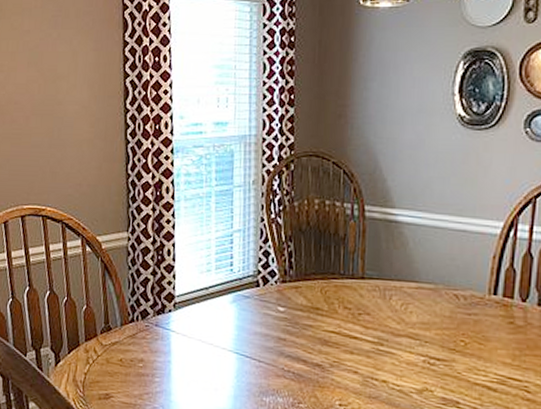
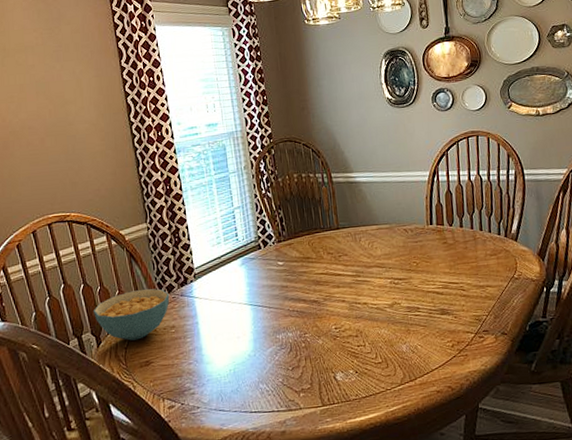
cereal bowl: none [56,309,143,367] -> present [94,288,170,341]

